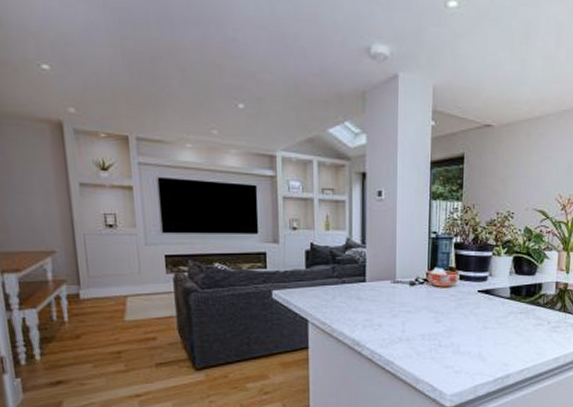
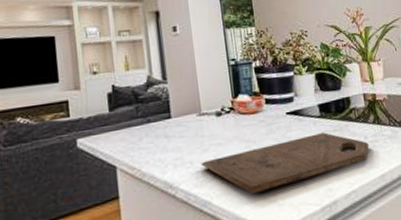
cutting board: none [388,313,551,360] -> present [200,132,370,195]

